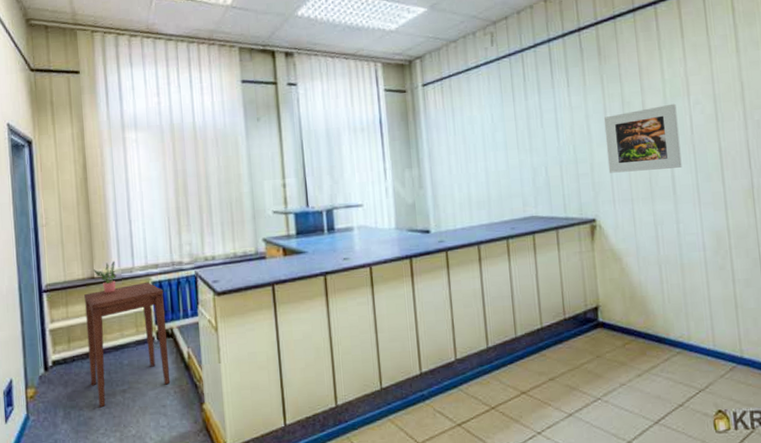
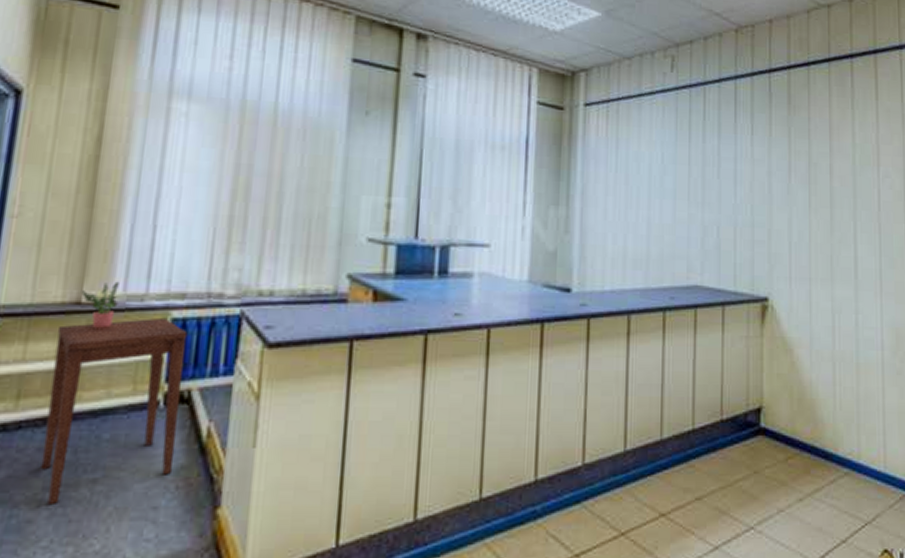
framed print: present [603,103,682,173] -> none [787,172,866,248]

